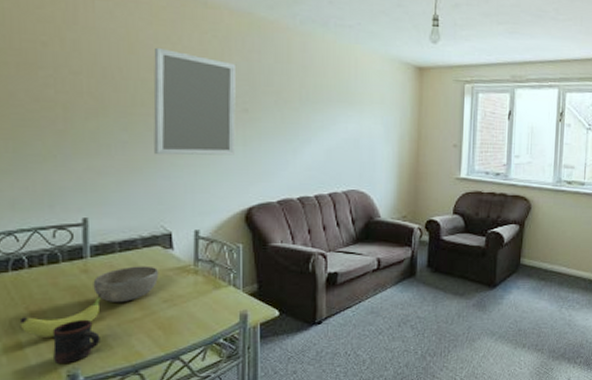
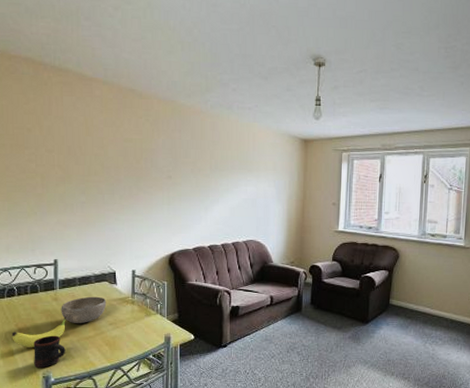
home mirror: present [153,47,237,156] -> none [103,130,163,212]

